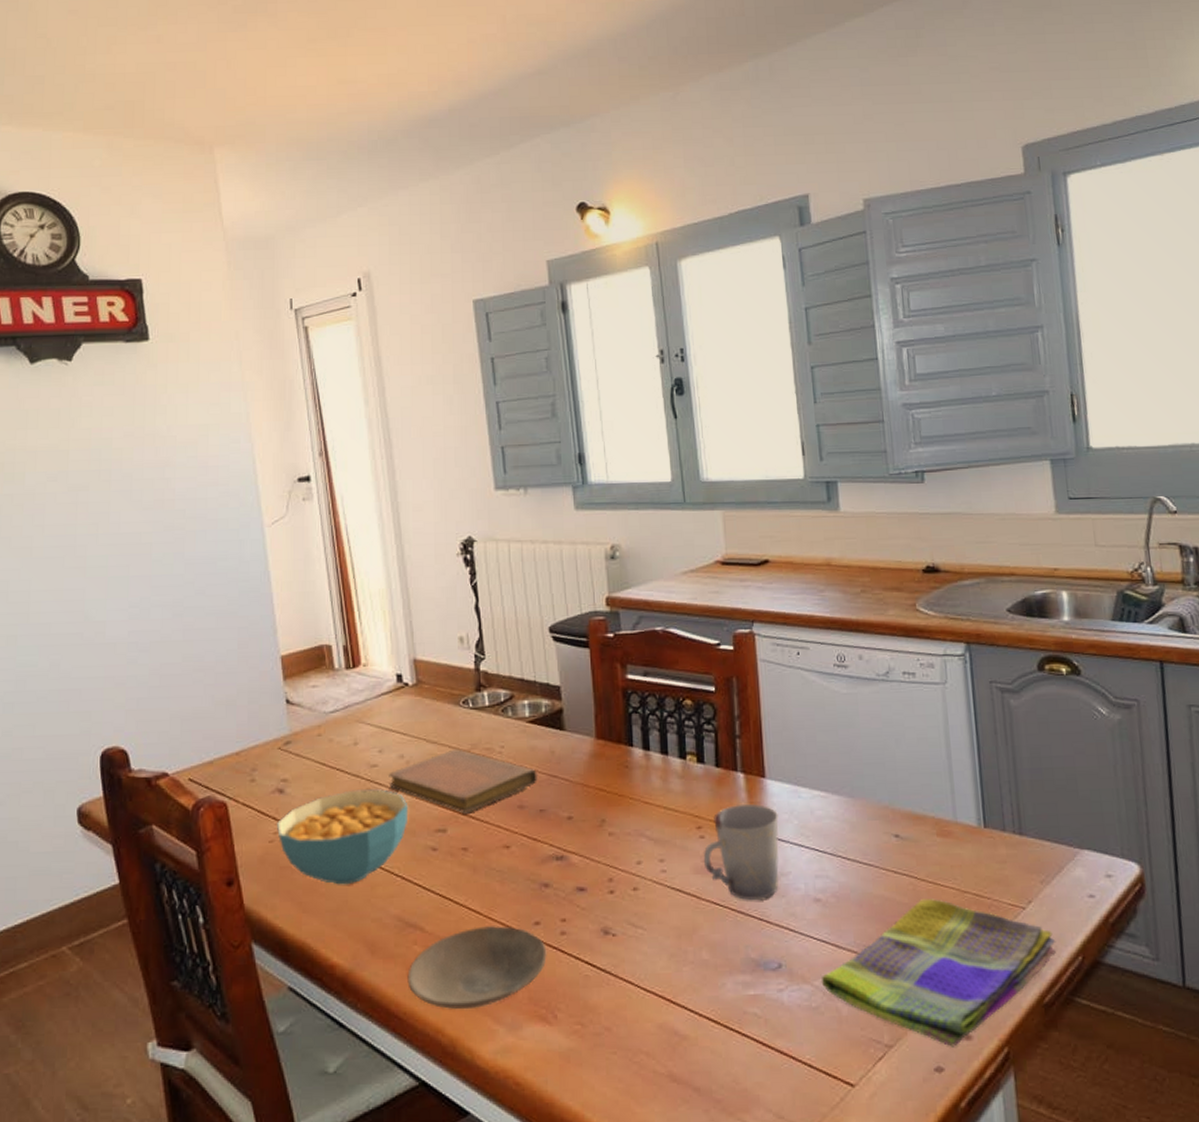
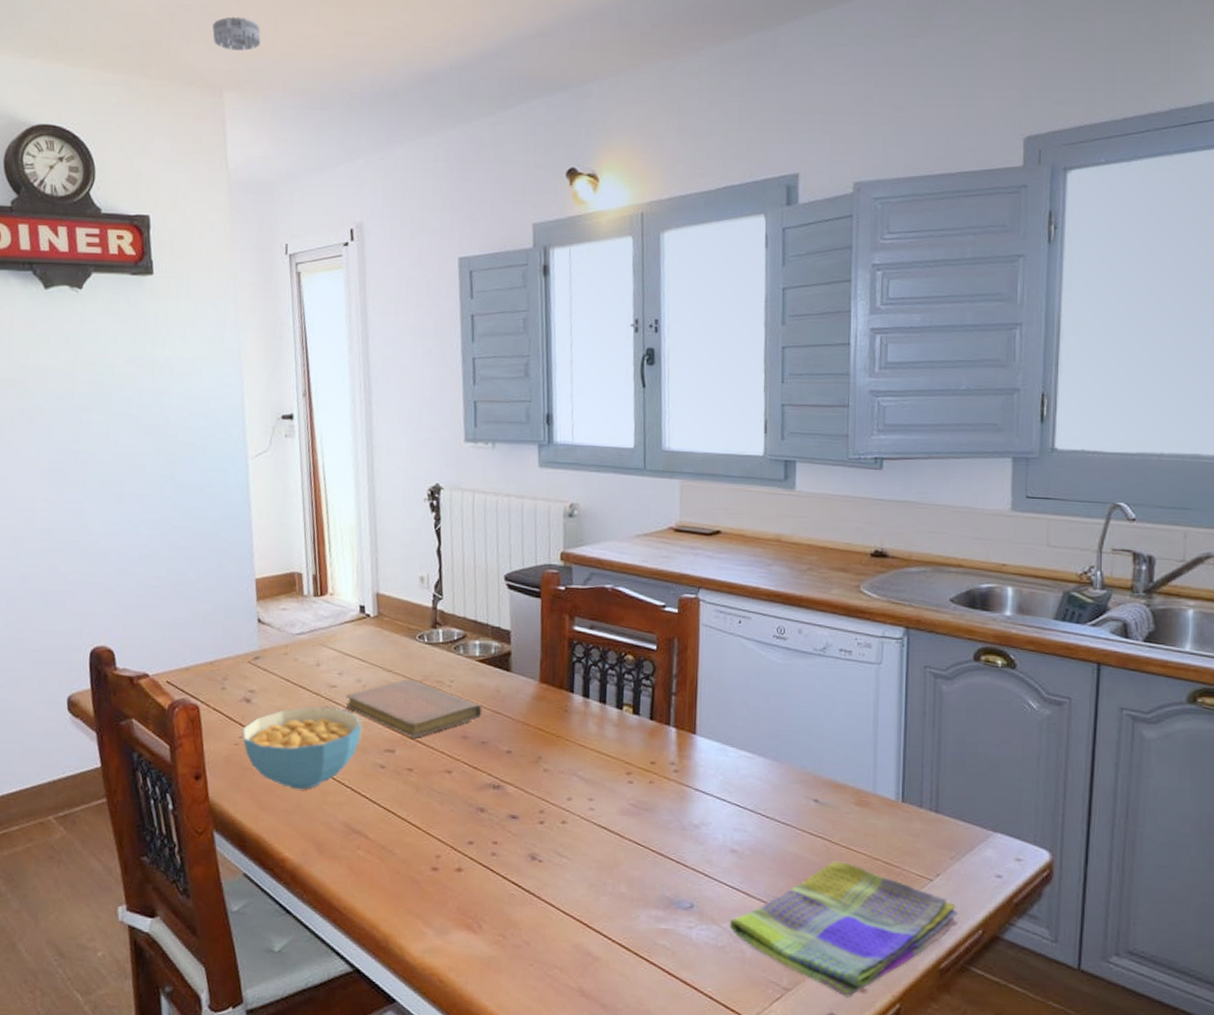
smoke detector: none [198,72,250,106] -> present [212,17,261,51]
plate: present [407,926,547,1010] -> none [349,839,478,912]
cup: present [703,803,779,900] -> none [629,756,705,845]

